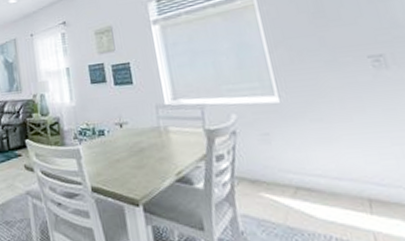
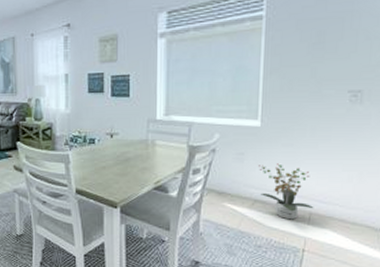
potted plant: none [290,142,372,210] -> present [259,163,314,220]

